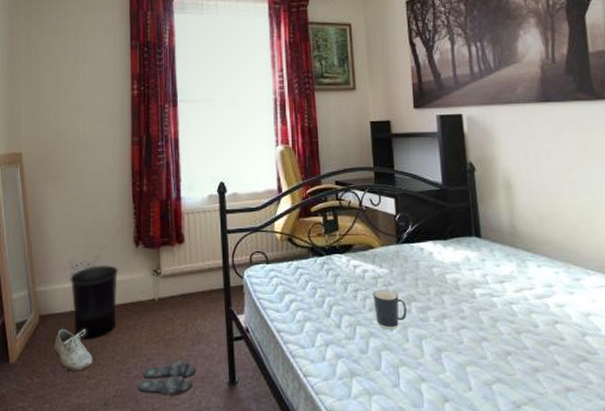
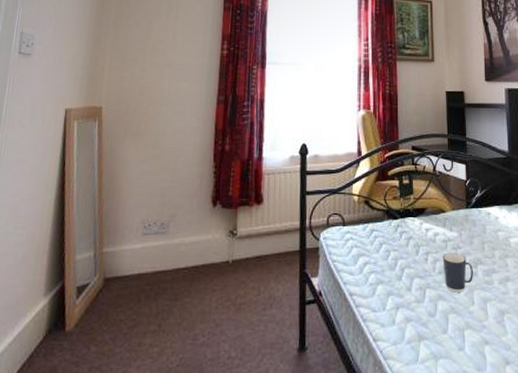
shoe: present [54,329,93,373] -> none [117,293,158,341]
waste bin: present [70,265,118,340] -> none [140,225,193,304]
slippers: present [137,361,195,394] -> none [203,326,265,363]

